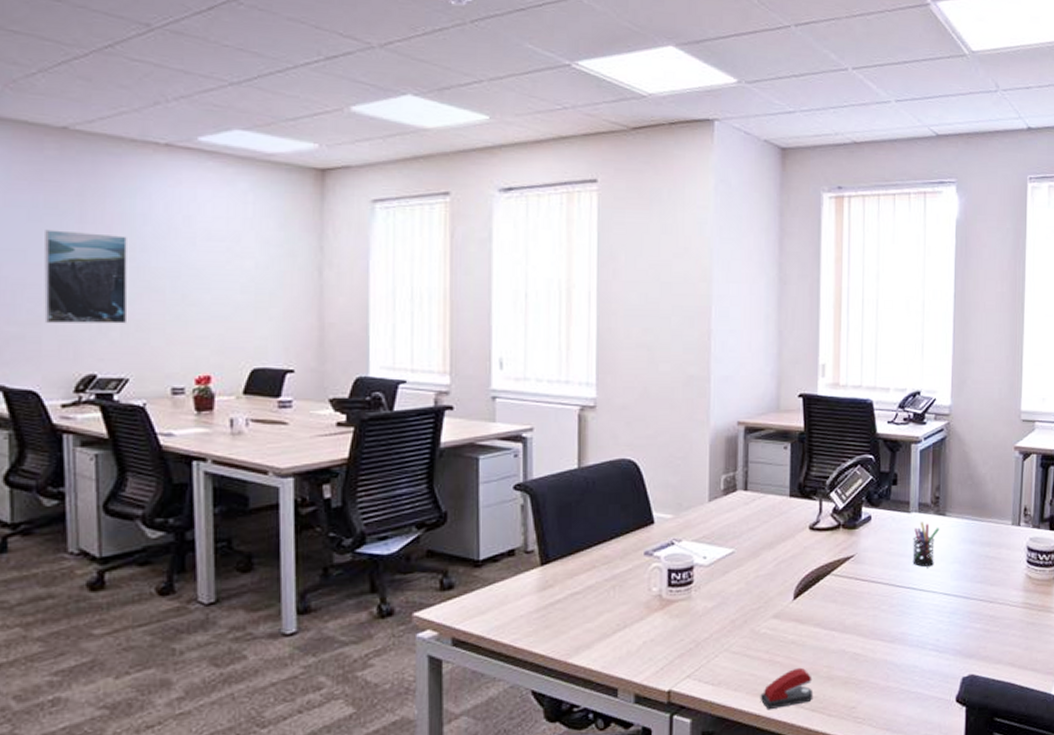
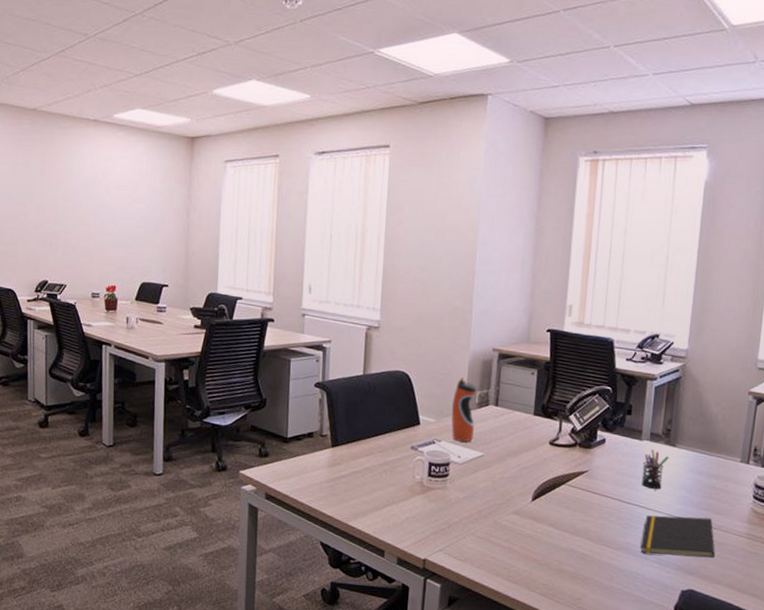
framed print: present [44,229,127,324] -> none [19,180,69,246]
water bottle: none [692,459,721,538] -> present [451,376,477,442]
stapler: present [760,667,814,710] -> none [498,557,544,589]
notepad: none [916,591,993,642] -> present [640,515,715,559]

